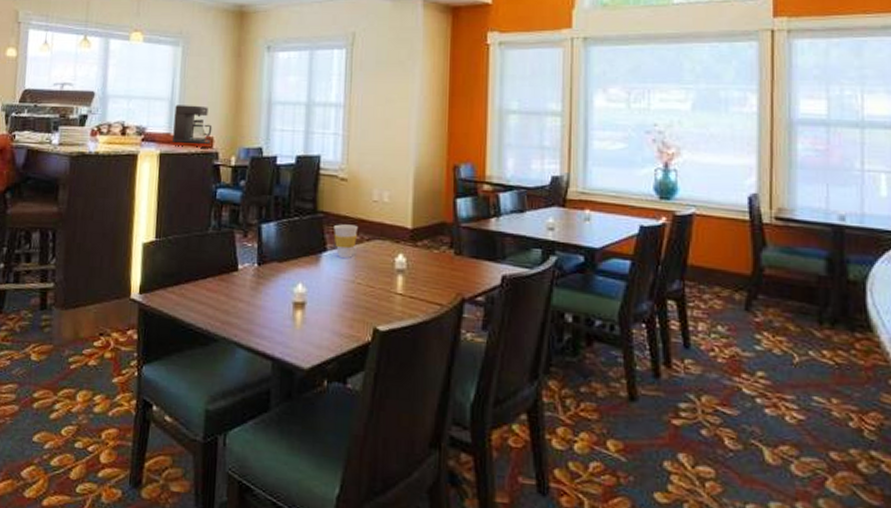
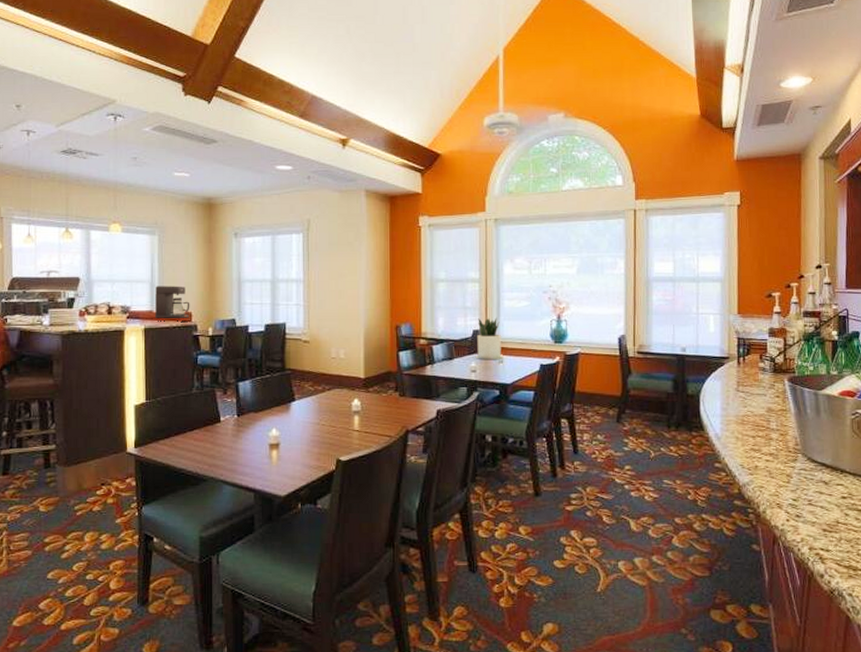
cup: present [333,224,359,259] -> none [300,378,321,406]
planter: none [553,161,591,217] -> present [475,317,504,361]

